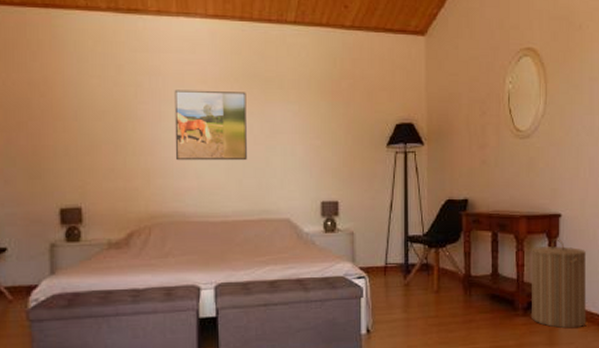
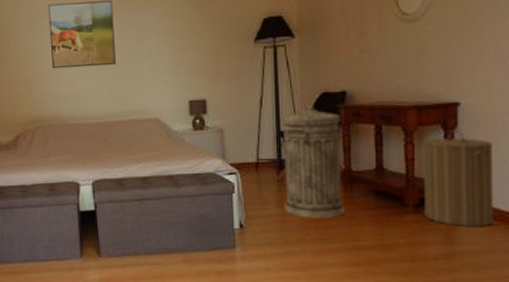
trash can: none [409,212,464,322] -> present [281,106,345,218]

